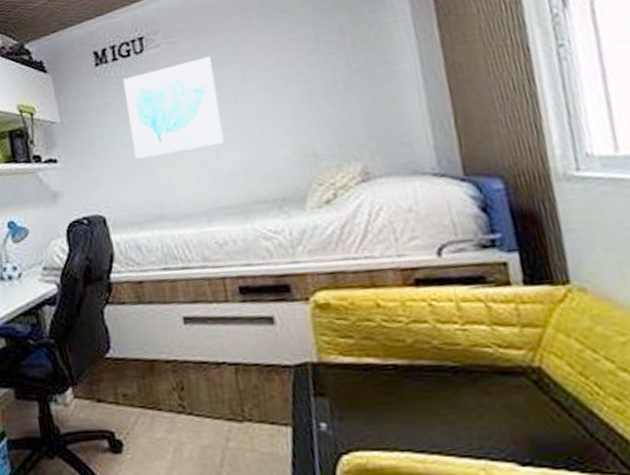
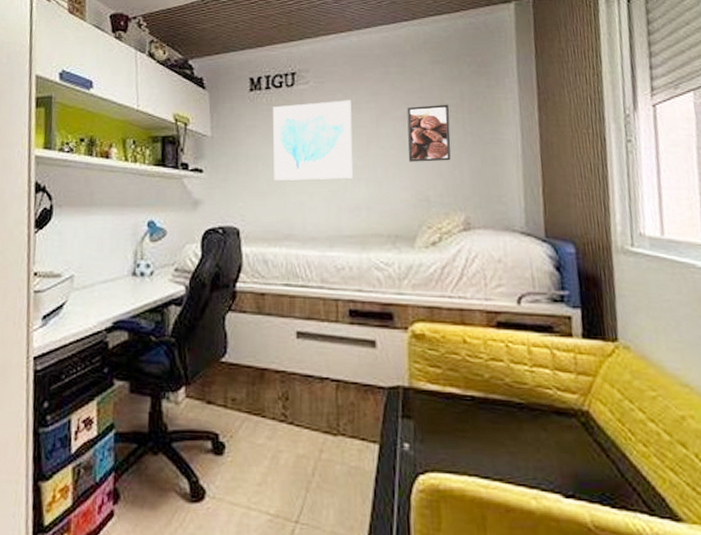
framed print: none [277,41,337,115] -> present [407,104,451,162]

